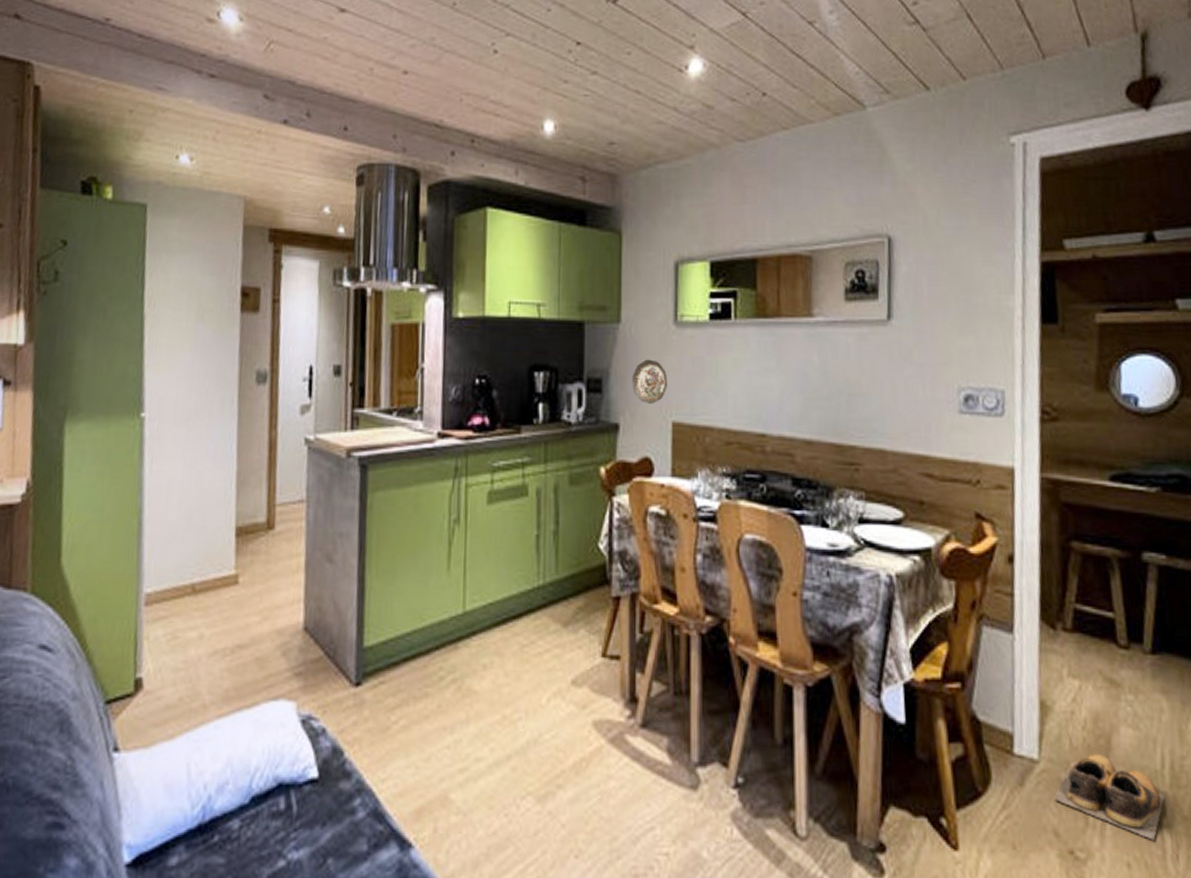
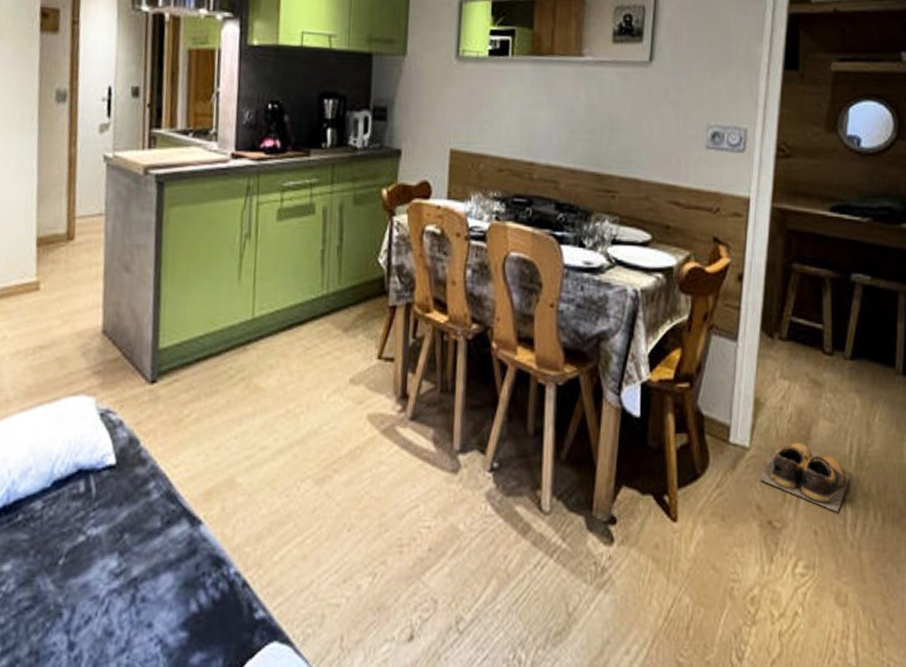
decorative plate: present [632,359,668,404] -> none [415,90,448,132]

